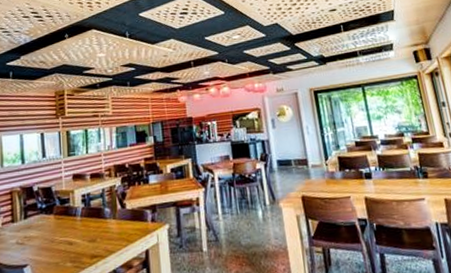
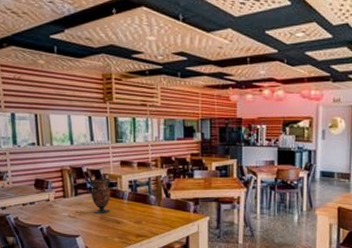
vase: none [39,189,63,236] -> present [89,172,111,213]

